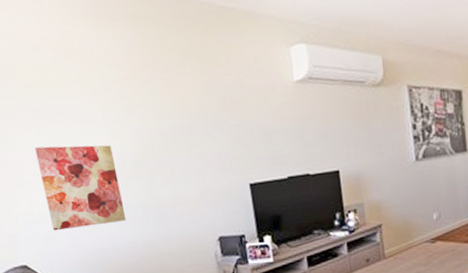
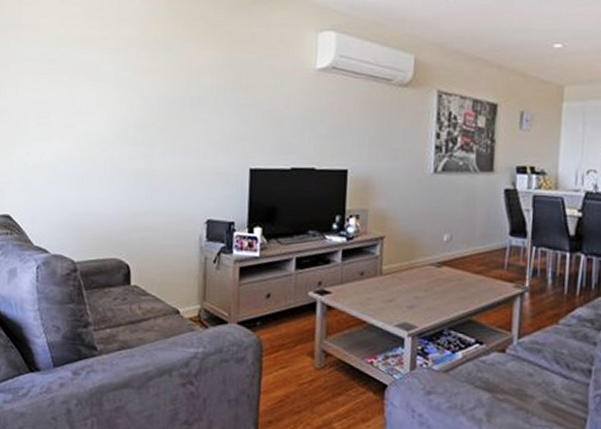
wall art: present [35,145,127,231] -> none [43,98,118,187]

